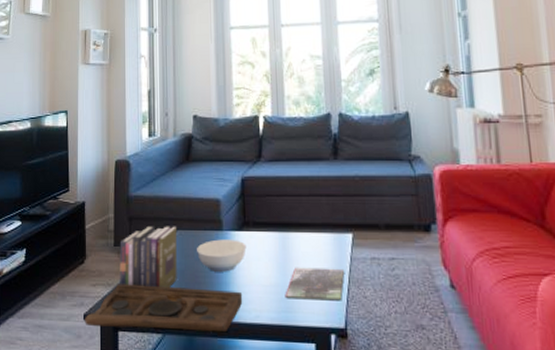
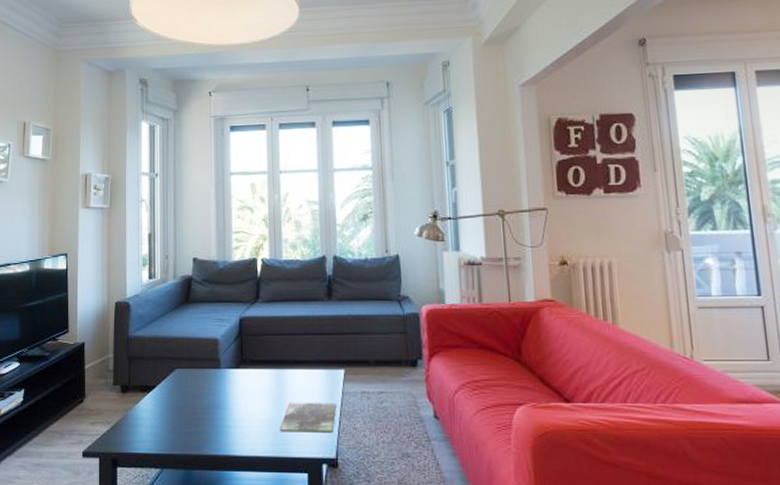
decorative tray: present [85,284,243,333] -> none [83,421,239,466]
books: present [120,225,177,288] -> none [119,365,176,425]
bowl: present [197,239,247,272] -> none [195,377,243,408]

